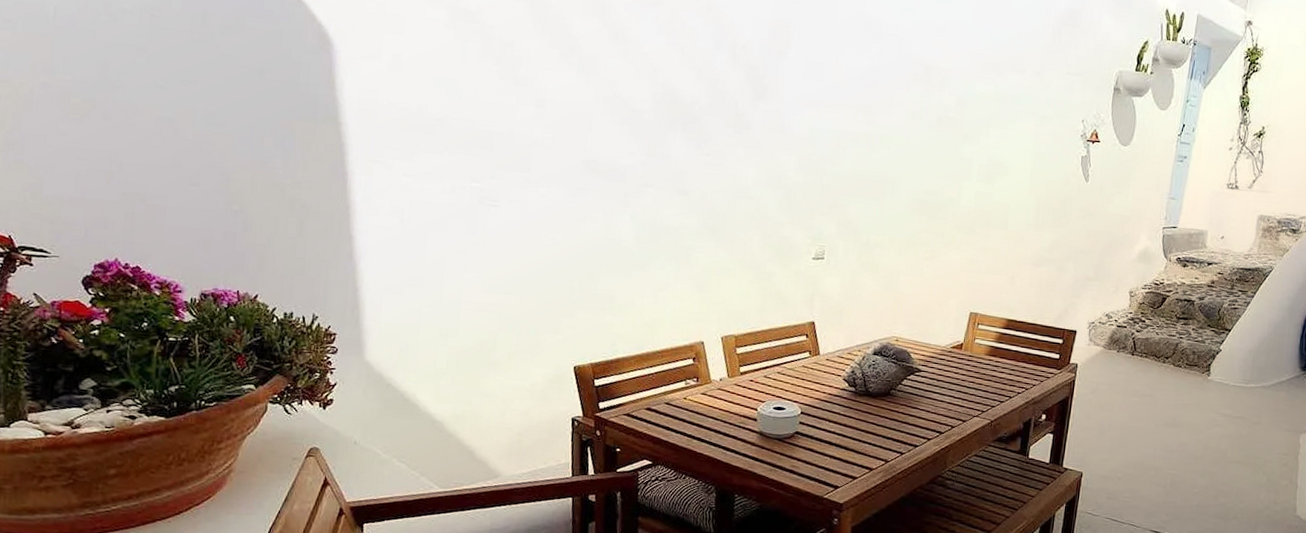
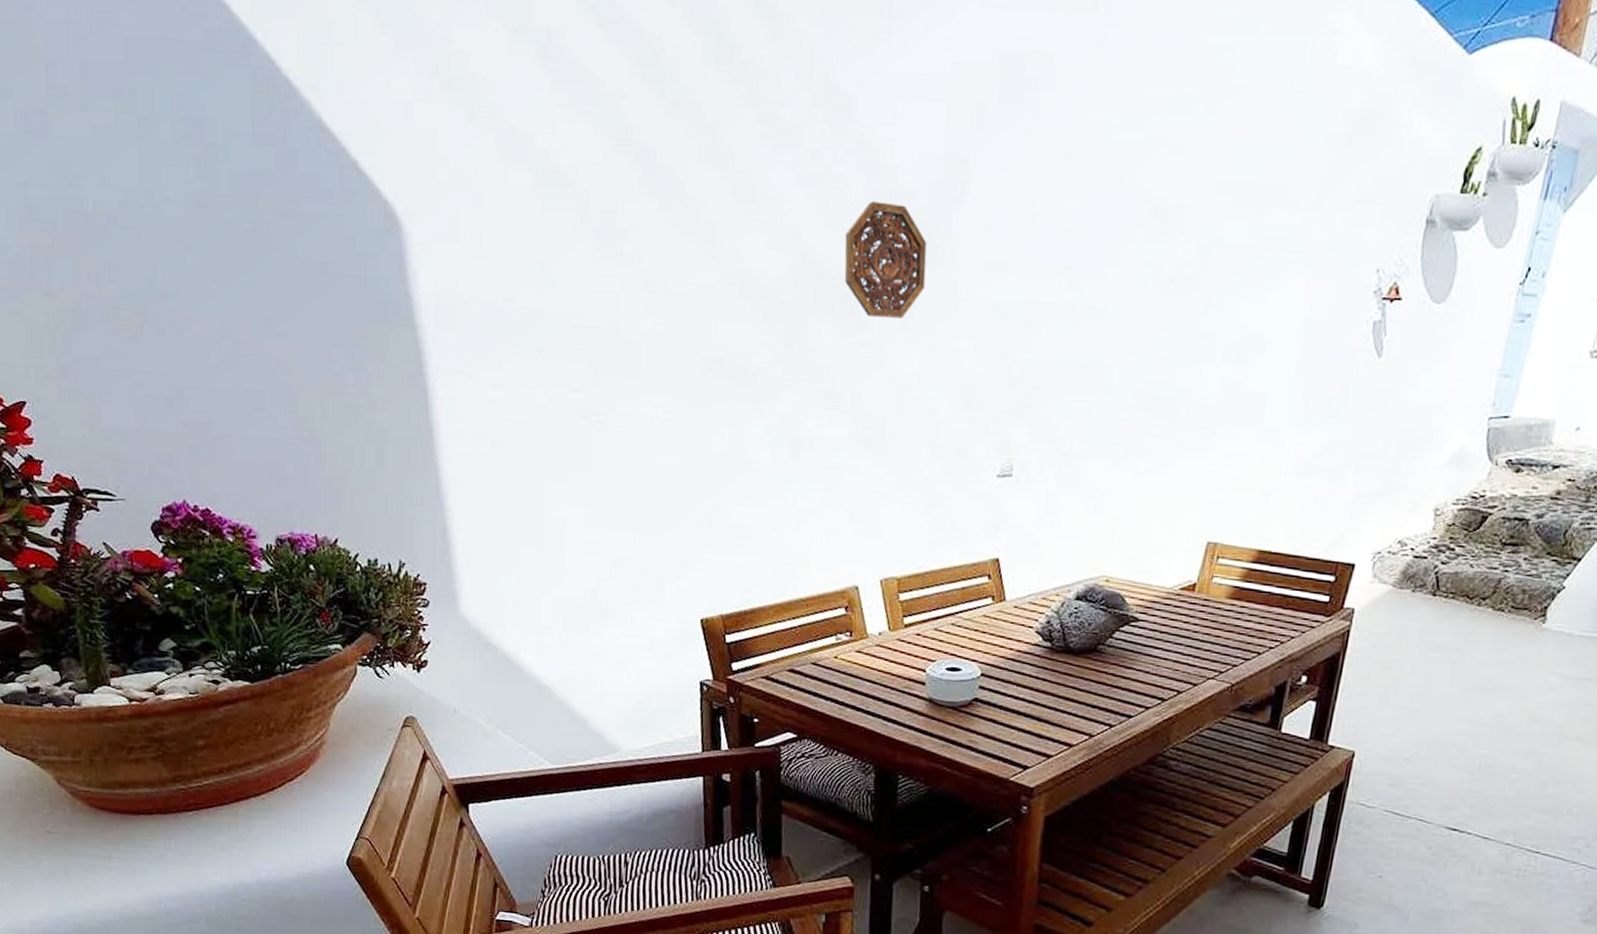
decorative platter: none [695,50,759,137] -> present [844,201,927,318]

